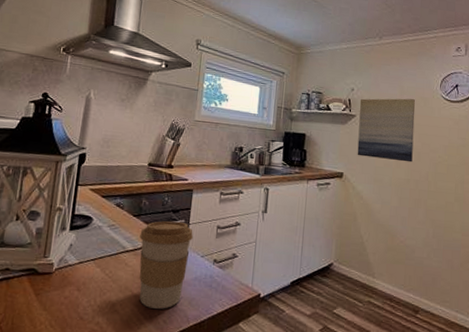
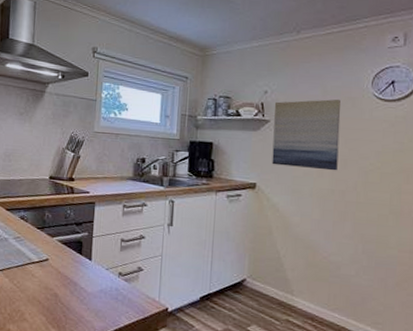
coffee cup: present [139,220,193,309] -> none [44,233,97,320]

